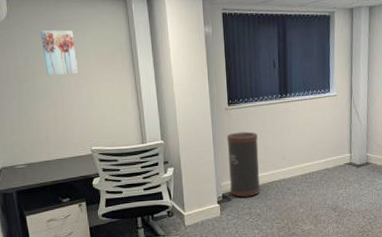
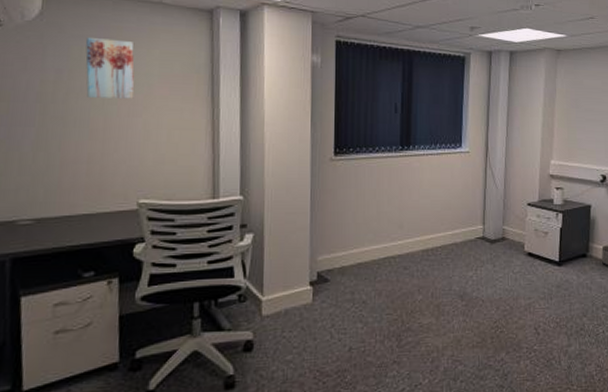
trash can: present [226,131,261,198] -> none [327,190,370,279]

